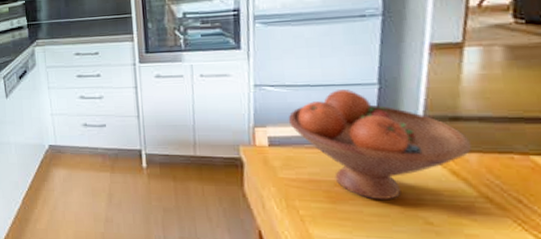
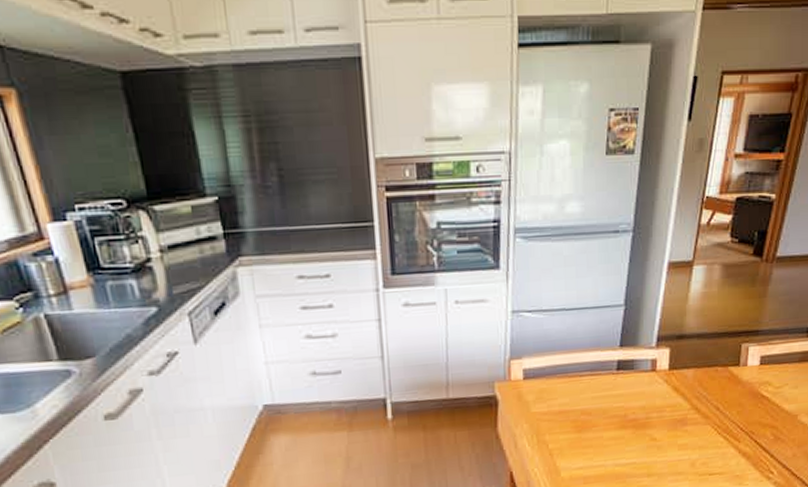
fruit bowl: present [288,89,471,201] -> none [543,312,690,424]

